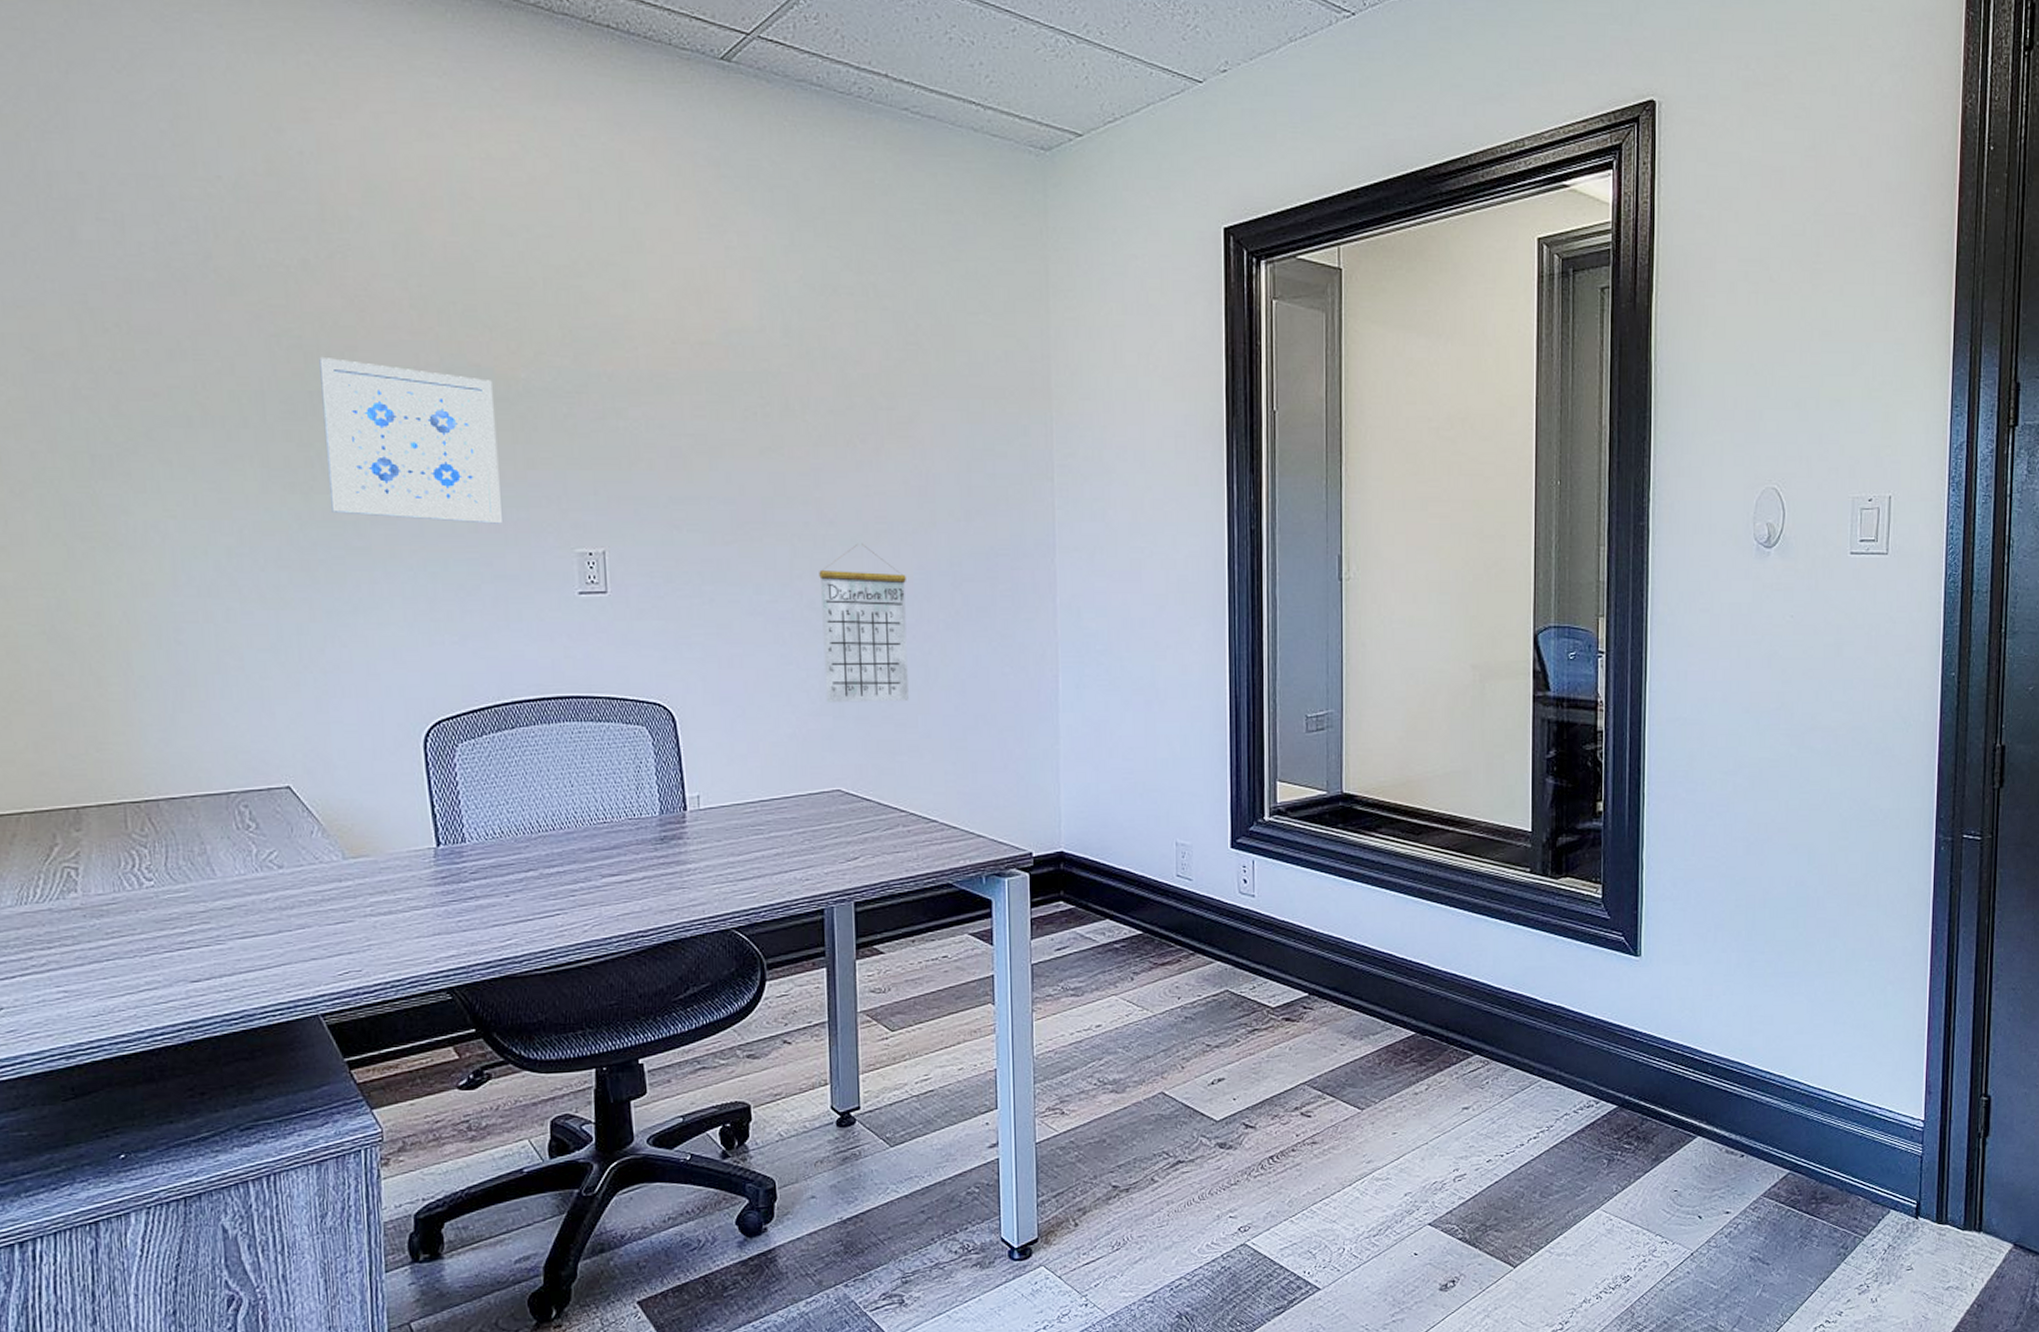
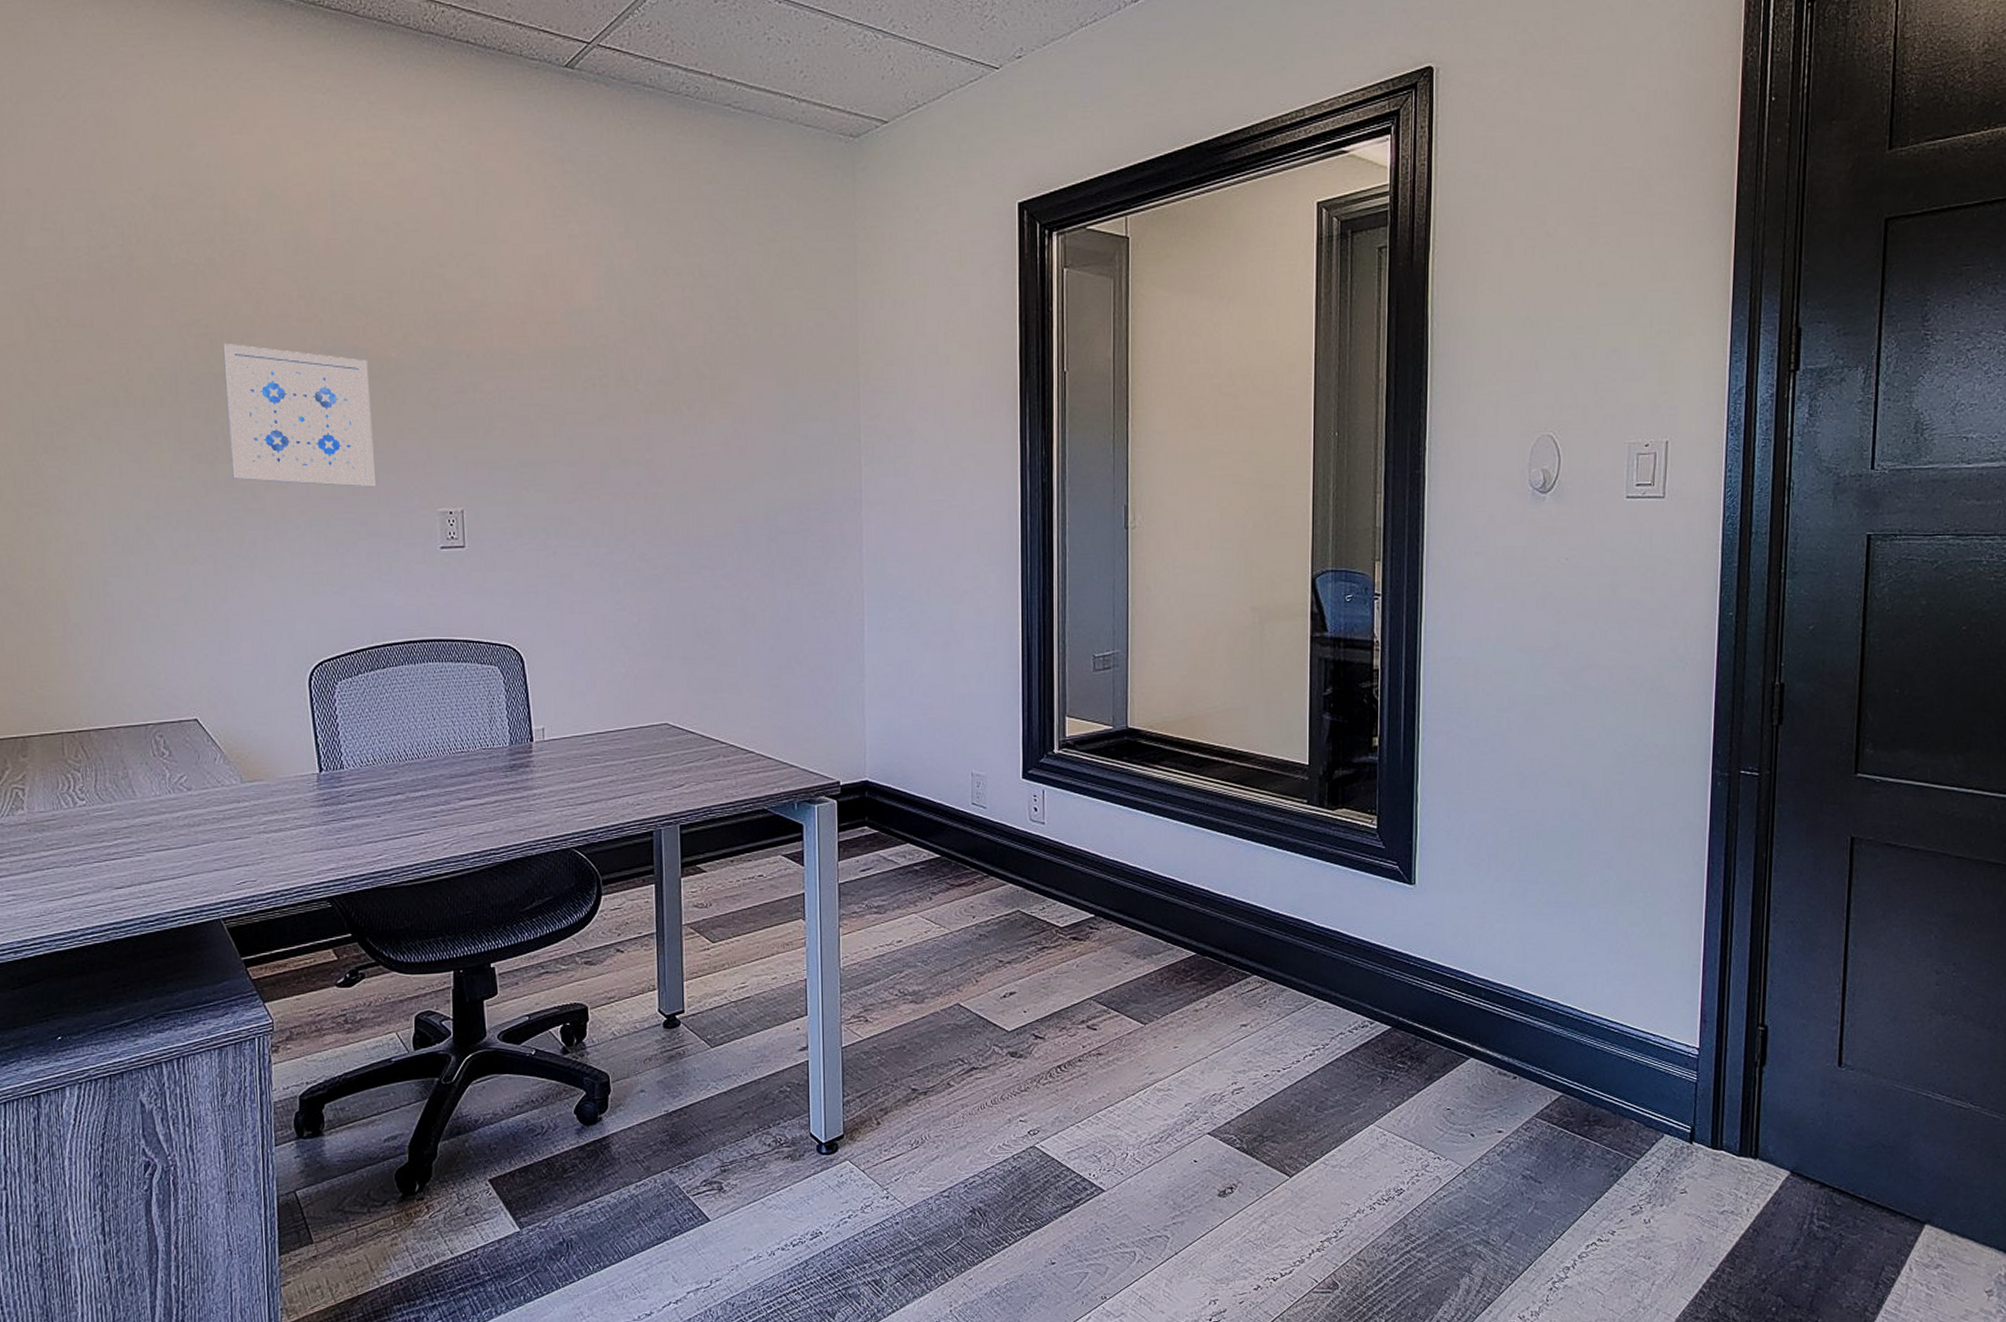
calendar: present [819,543,909,703] -> none [650,500,729,645]

